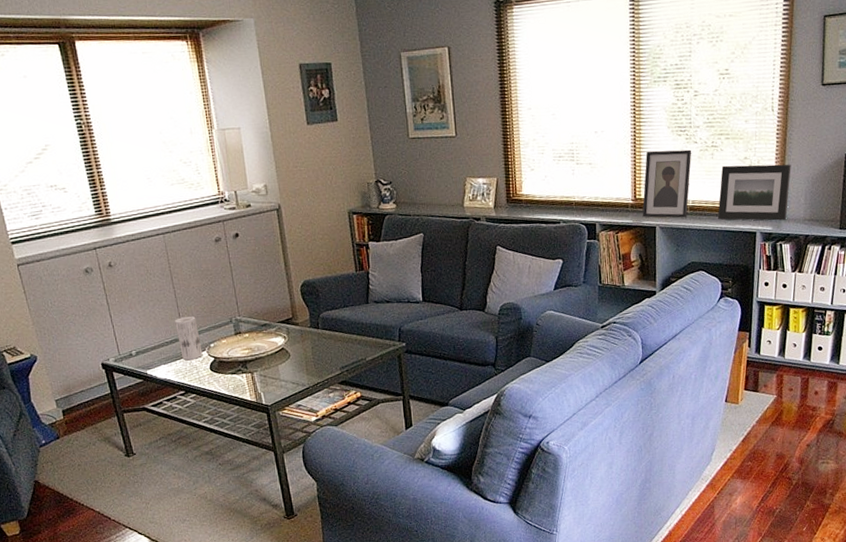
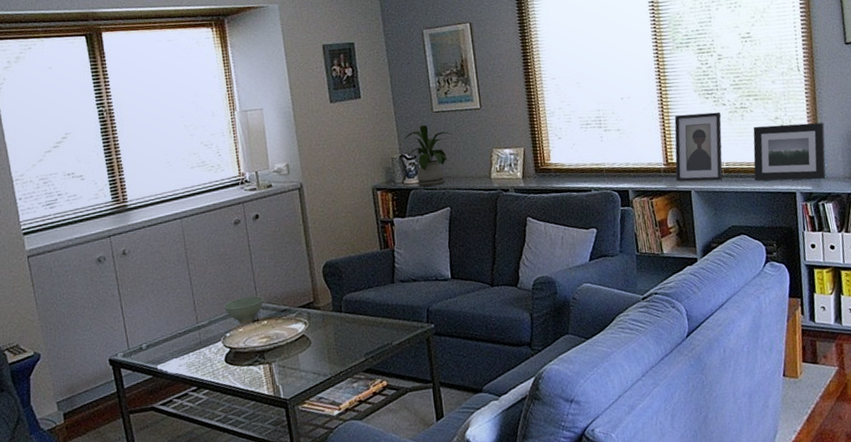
candle: present [175,316,203,361] -> none [189,304,218,353]
bowl: none [207,310,245,336] -> present [224,295,264,324]
house plant: none [380,151,428,213] -> present [405,125,453,187]

